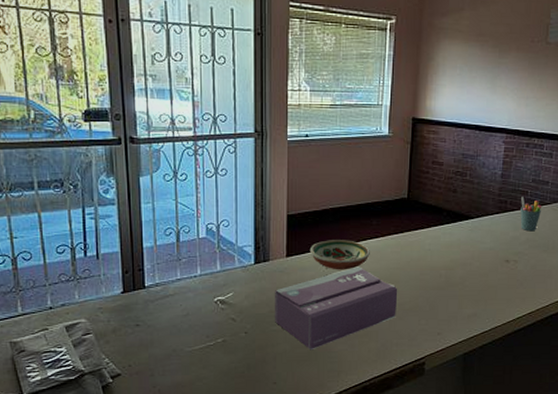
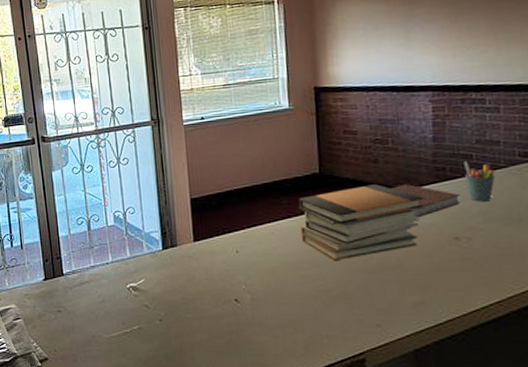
tissue box: present [275,266,398,349] -> none [186,249,323,340]
decorative bowl: present [309,240,370,270] -> none [217,221,284,254]
book stack: none [385,212,488,278] -> present [298,184,425,261]
notebook: none [464,213,515,243] -> present [391,184,461,218]

